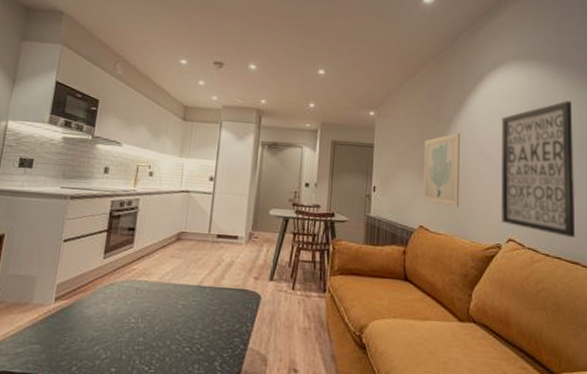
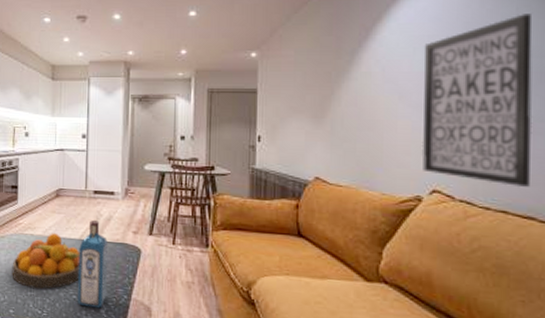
fruit bowl: none [118,279,198,342] -> present [12,233,80,289]
liquor: none [190,266,229,361] -> present [78,220,109,309]
wall art: present [423,133,460,207] -> none [319,68,367,155]

